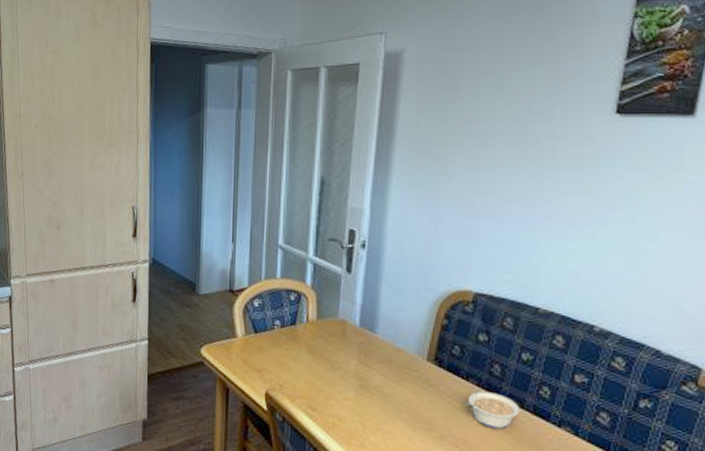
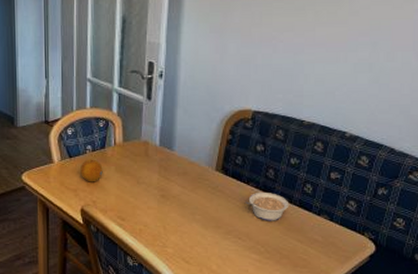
fruit: none [267,336,293,363] -> present [80,159,103,182]

